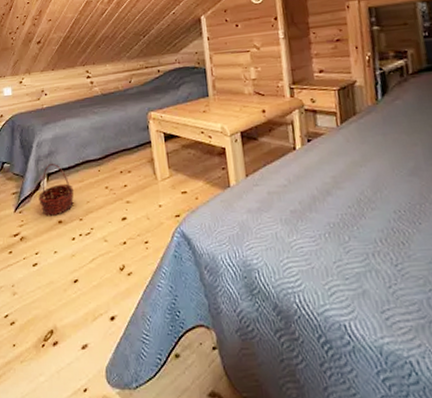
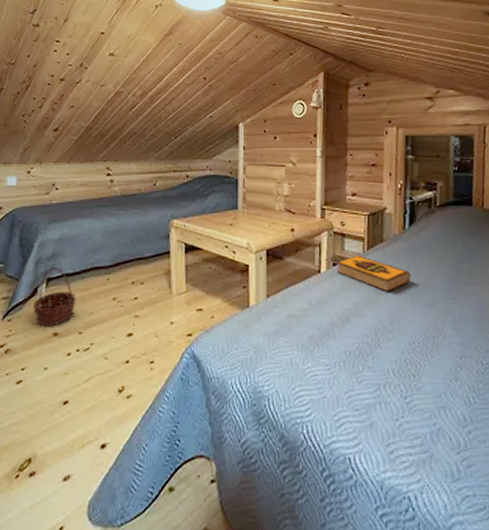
hardback book: none [311,129,389,164] -> present [336,254,411,293]

